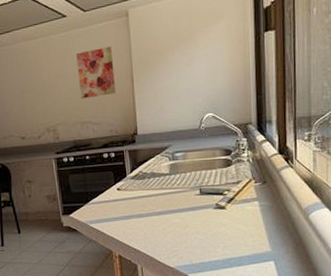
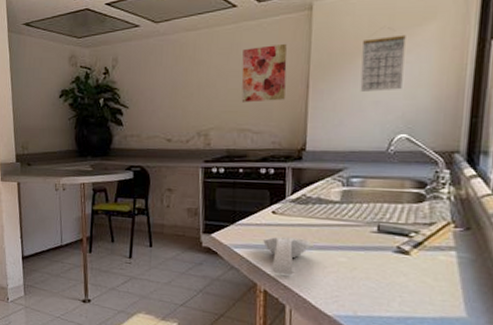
spoon rest: none [113,207,151,240] -> present [263,236,311,275]
calendar: none [171,27,205,82] -> present [360,27,406,92]

